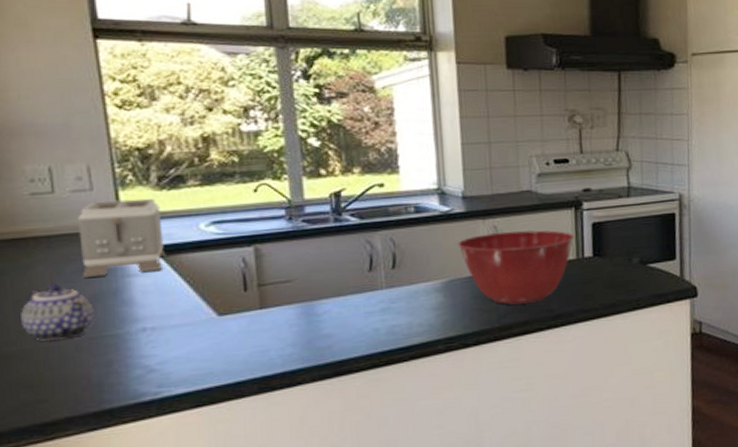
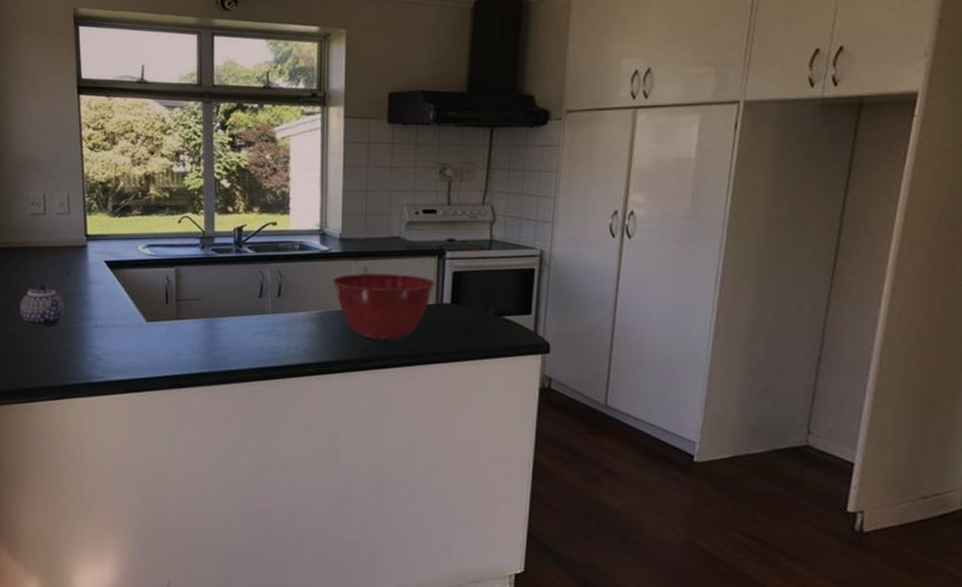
toaster: present [78,198,166,278] -> none [59,222,115,281]

